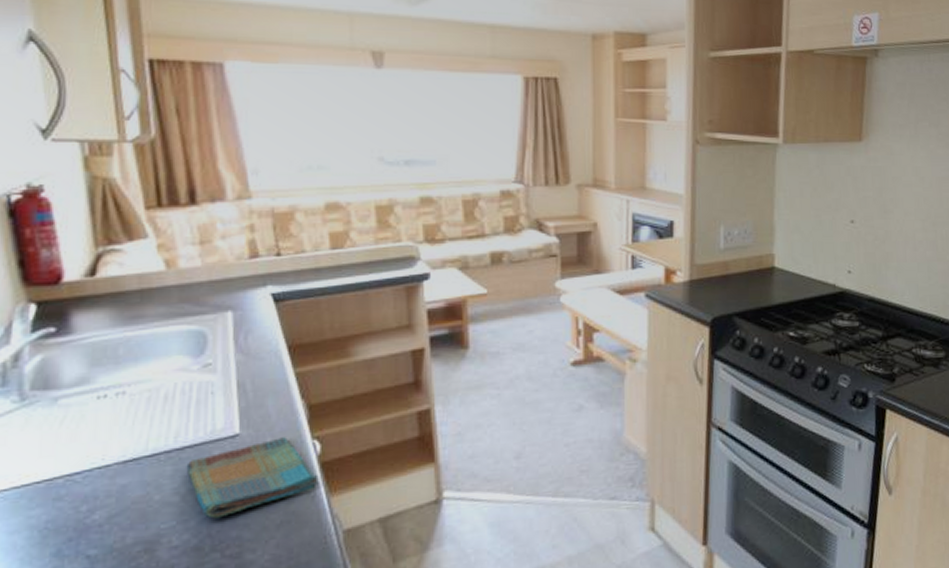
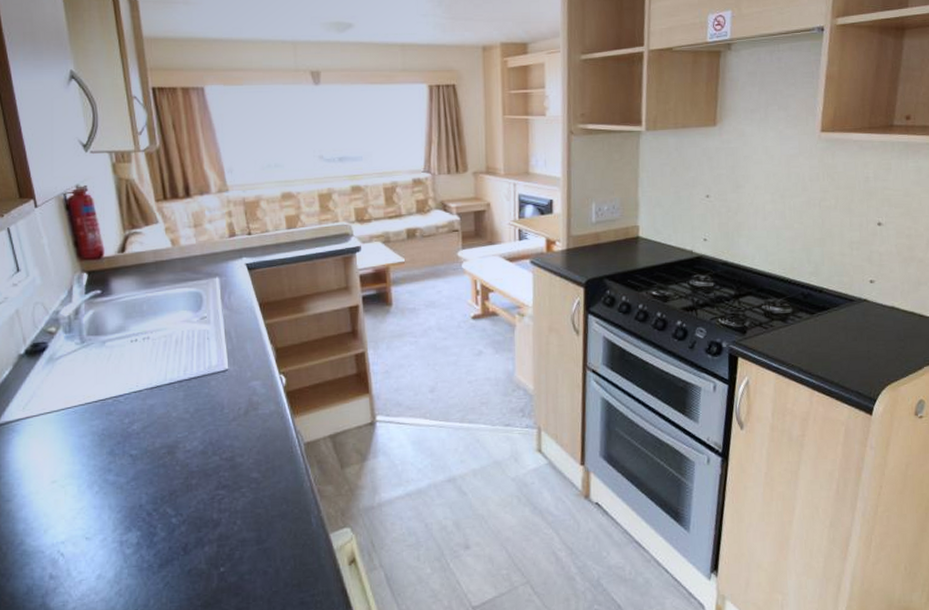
dish towel: present [186,437,319,518] -> none [193,372,285,431]

